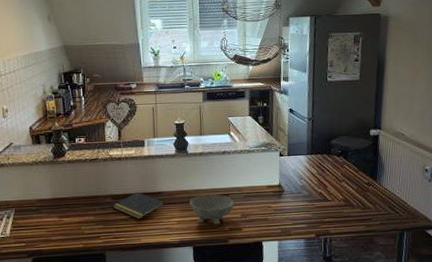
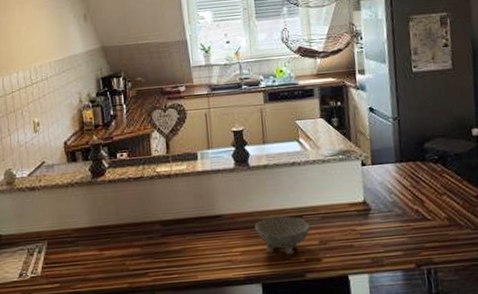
notepad: present [113,192,164,220] -> none [162,216,224,251]

